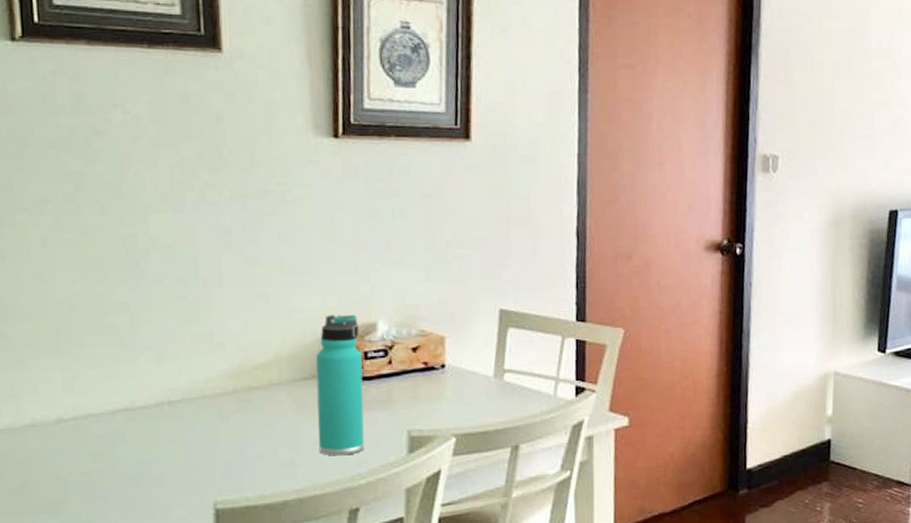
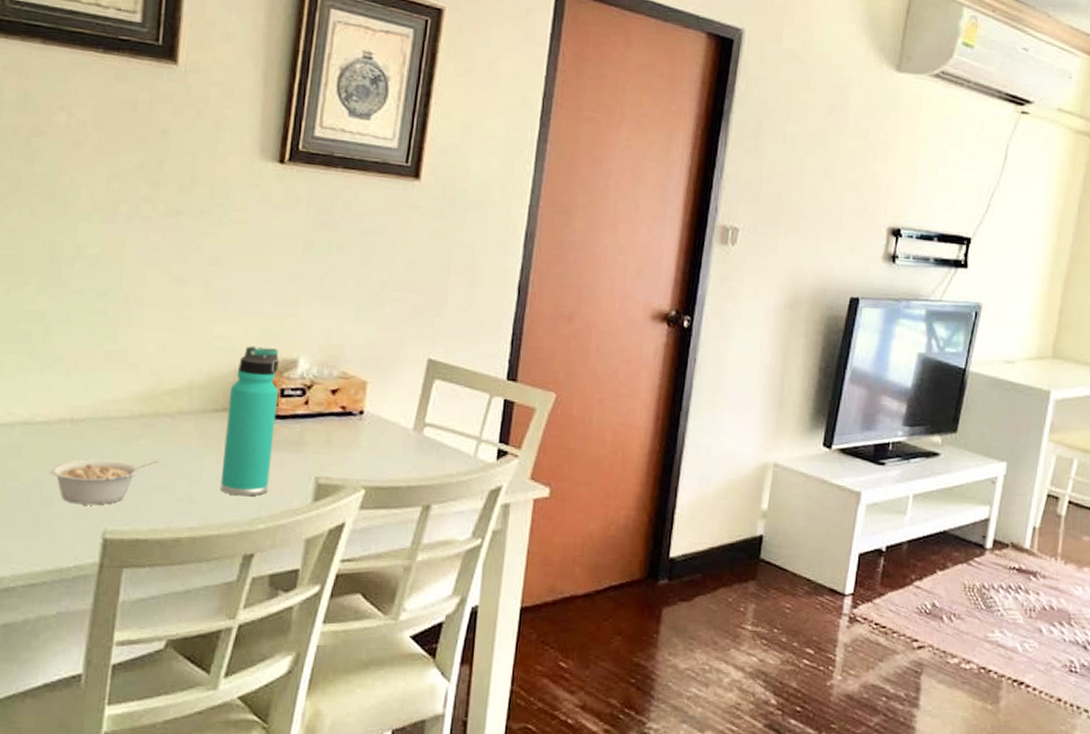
legume: none [156,431,258,480] -> present [50,458,159,505]

